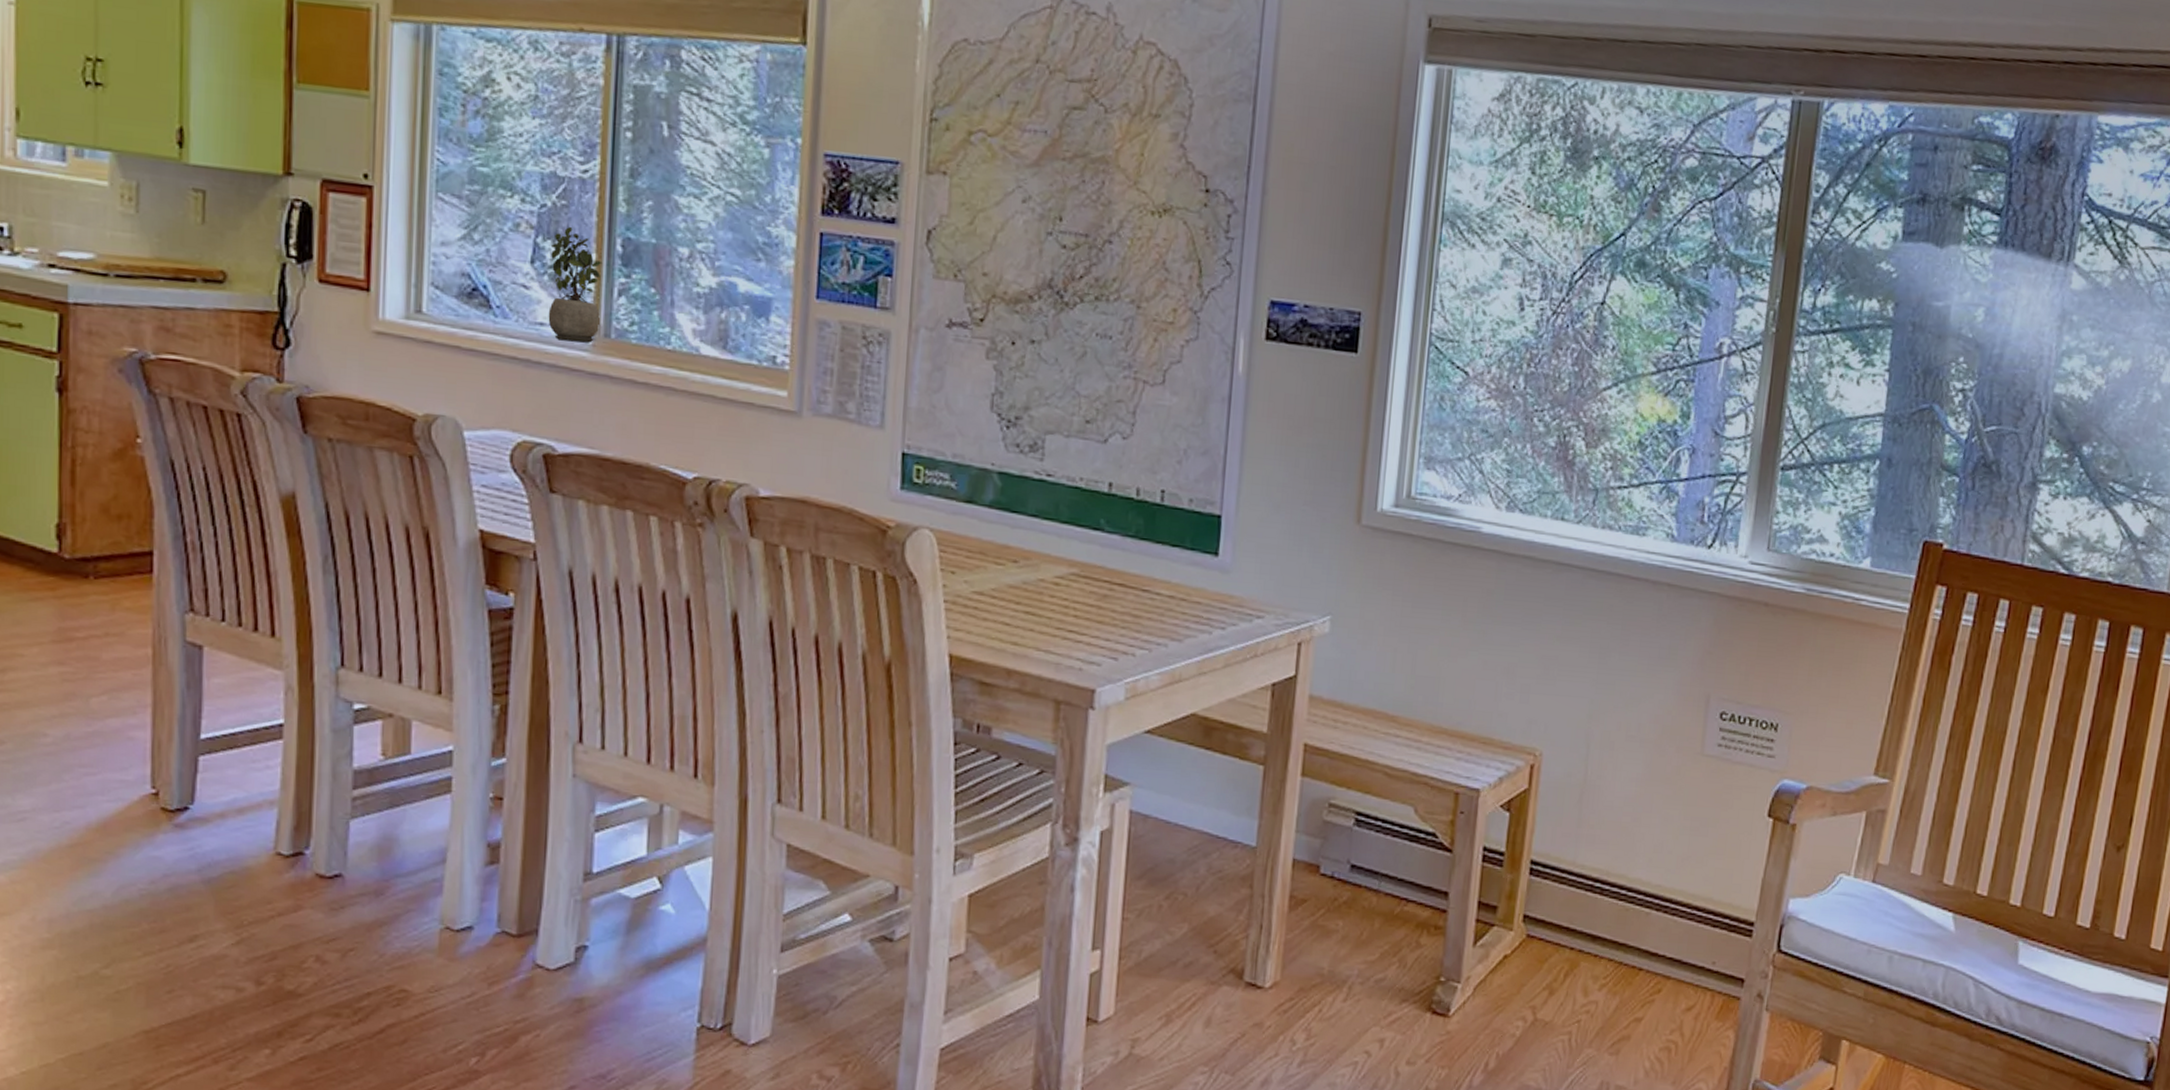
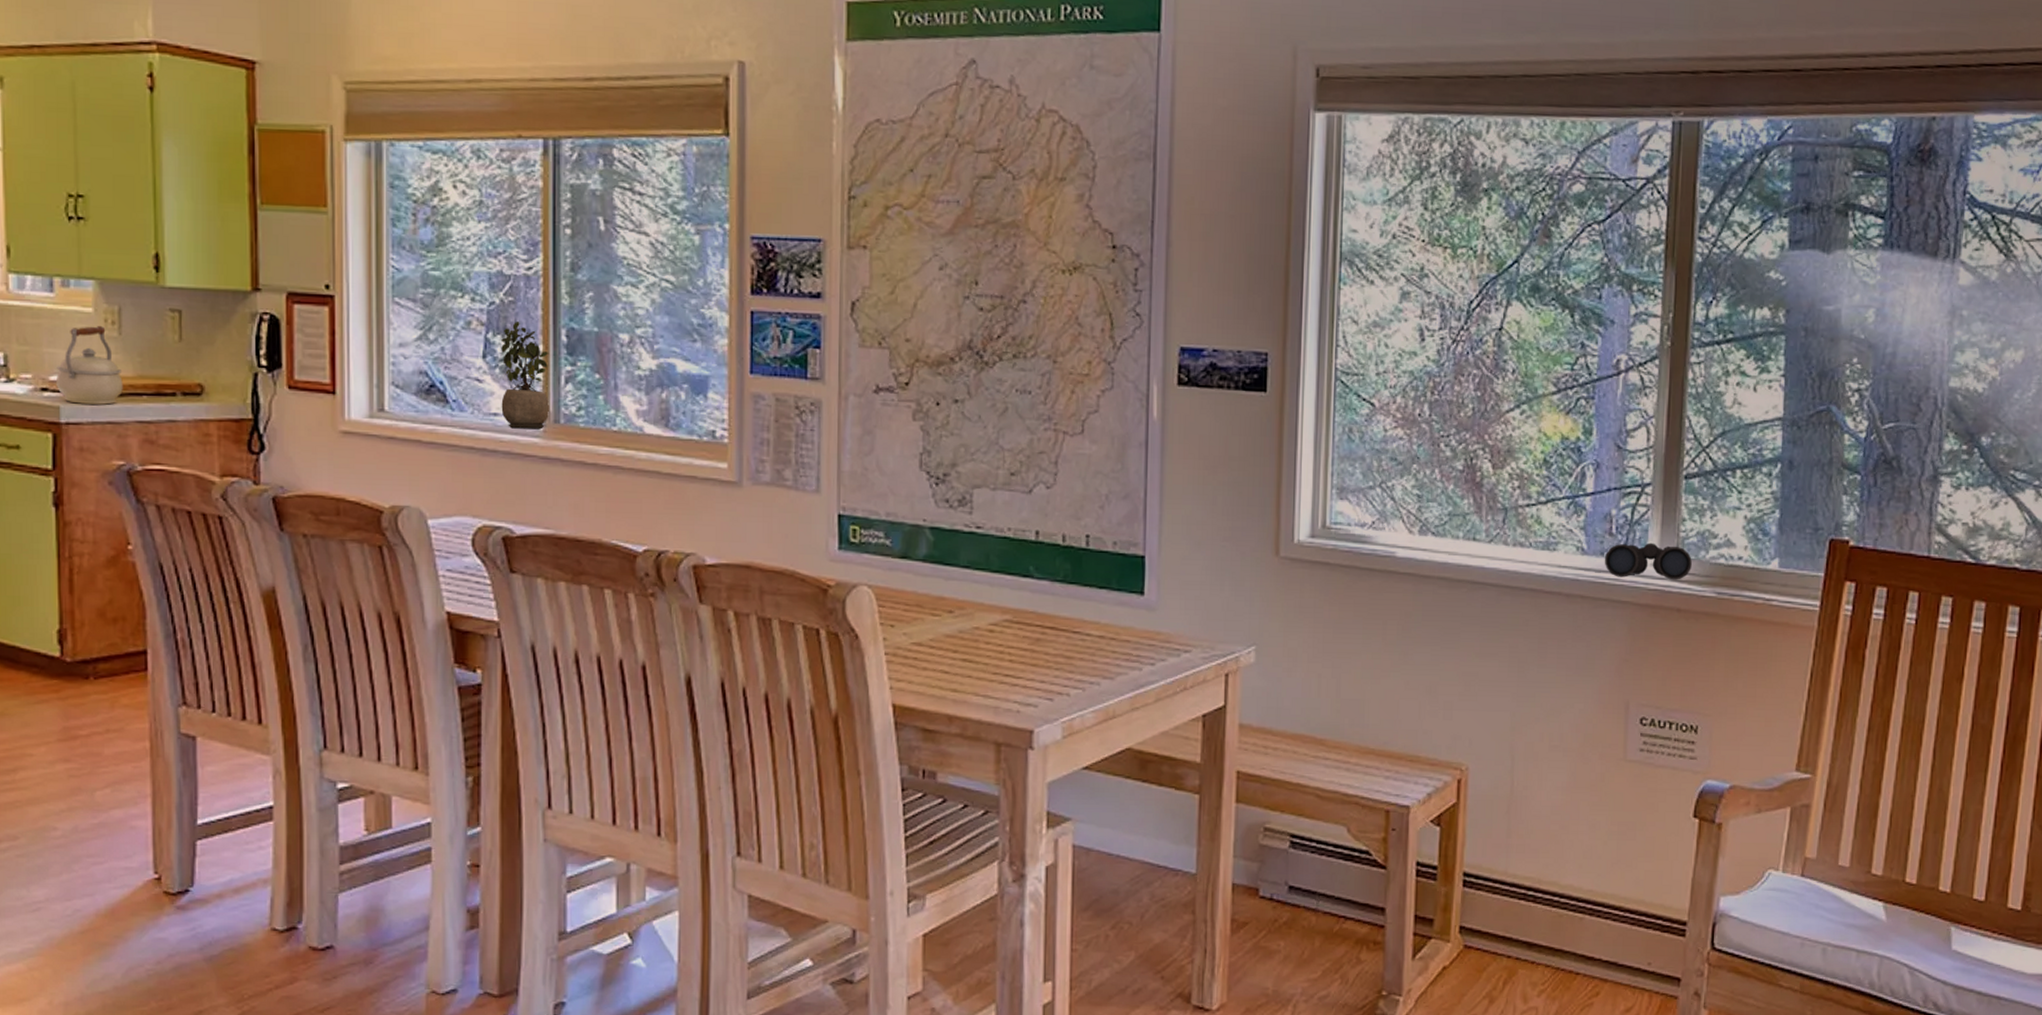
kettle: none [64,201,140,287] -> present [55,326,124,405]
binoculars: none [1693,533,1783,574] -> present [1604,542,1692,580]

